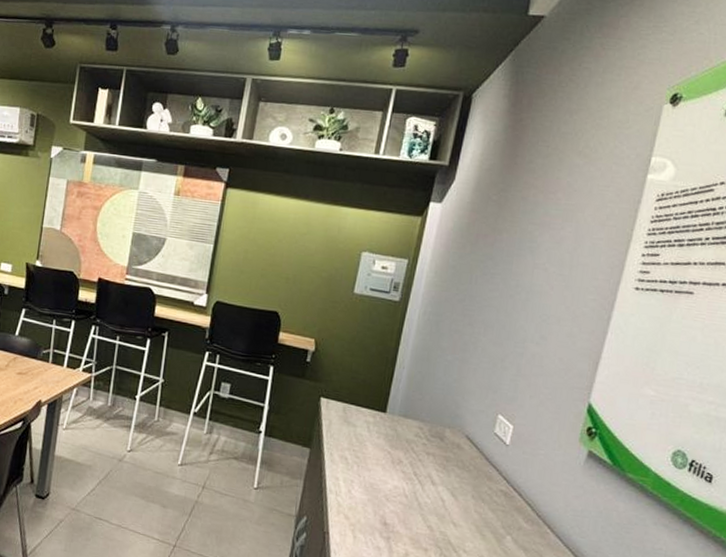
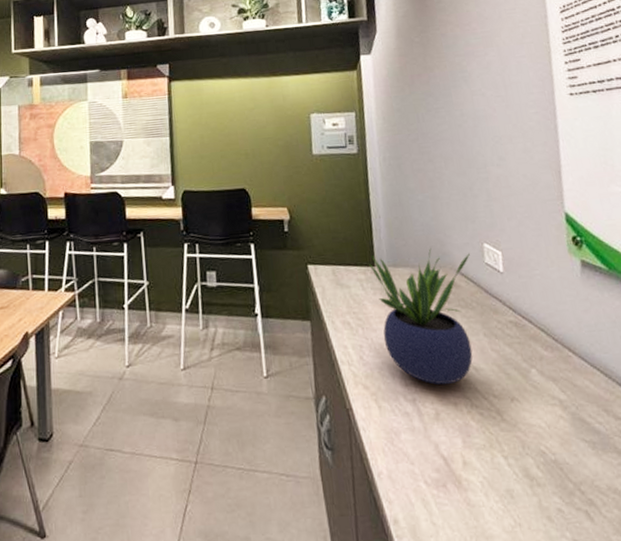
potted plant: none [375,403,482,533] -> present [368,248,473,385]

